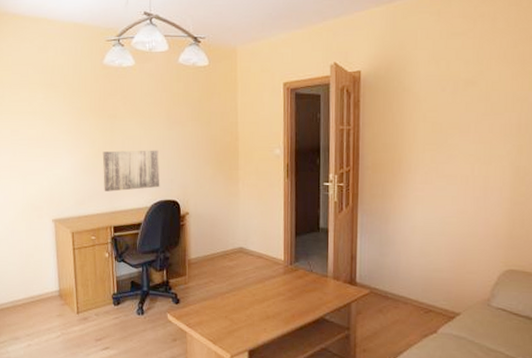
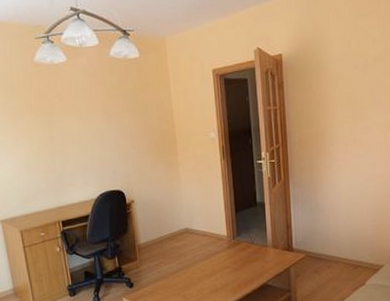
wall art: present [102,150,160,192] -> none [43,143,104,188]

